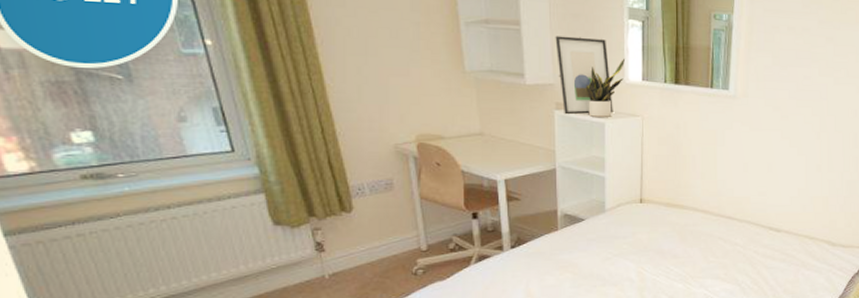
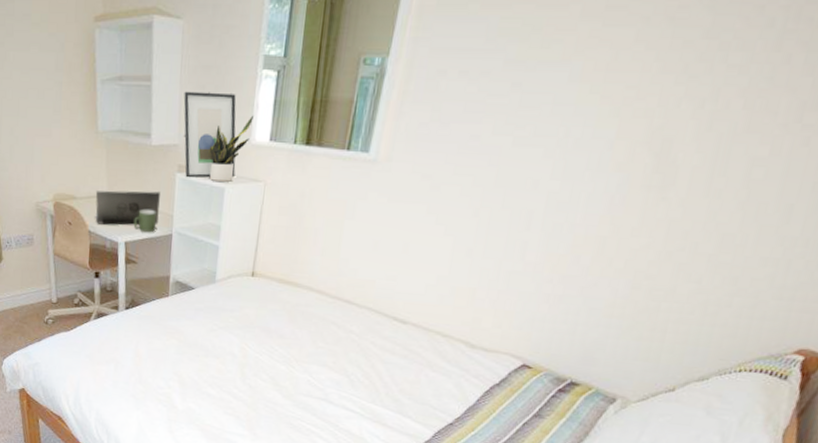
laptop: none [467,128,539,163] -> present [95,190,160,225]
mug: none [513,146,538,169] -> present [133,209,157,233]

